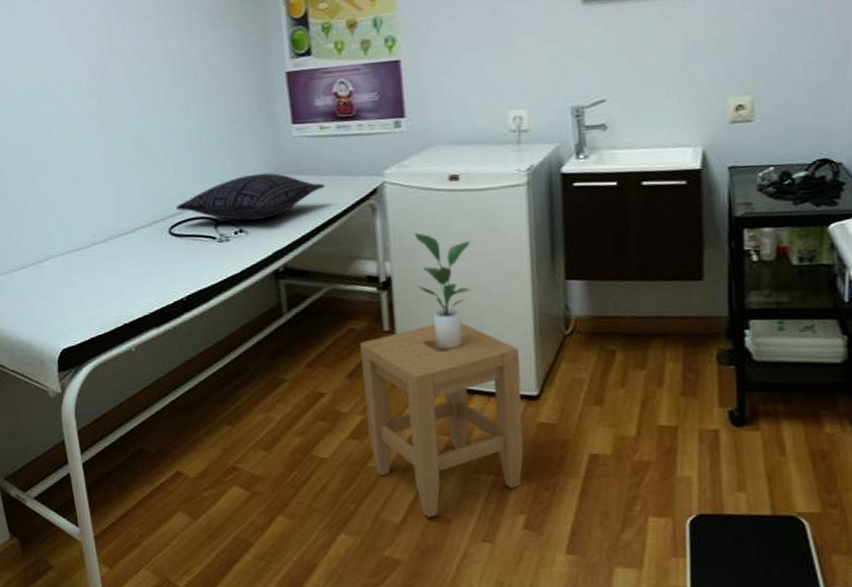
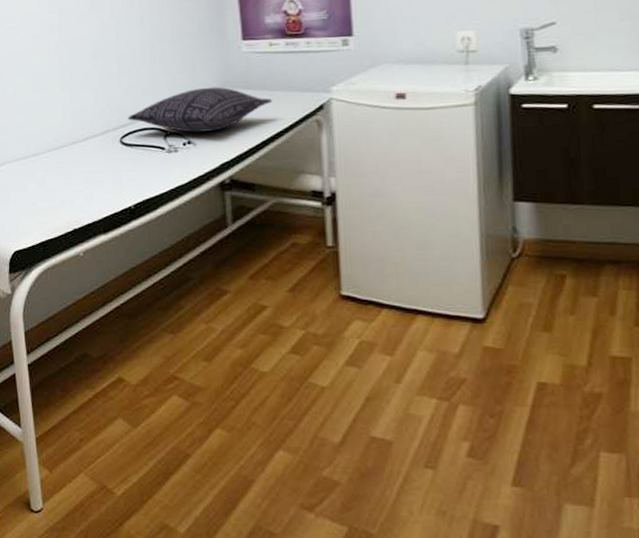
stool: present [360,322,524,518] -> none [303,240,468,439]
potted plant: present [414,233,471,350] -> none [360,150,416,268]

